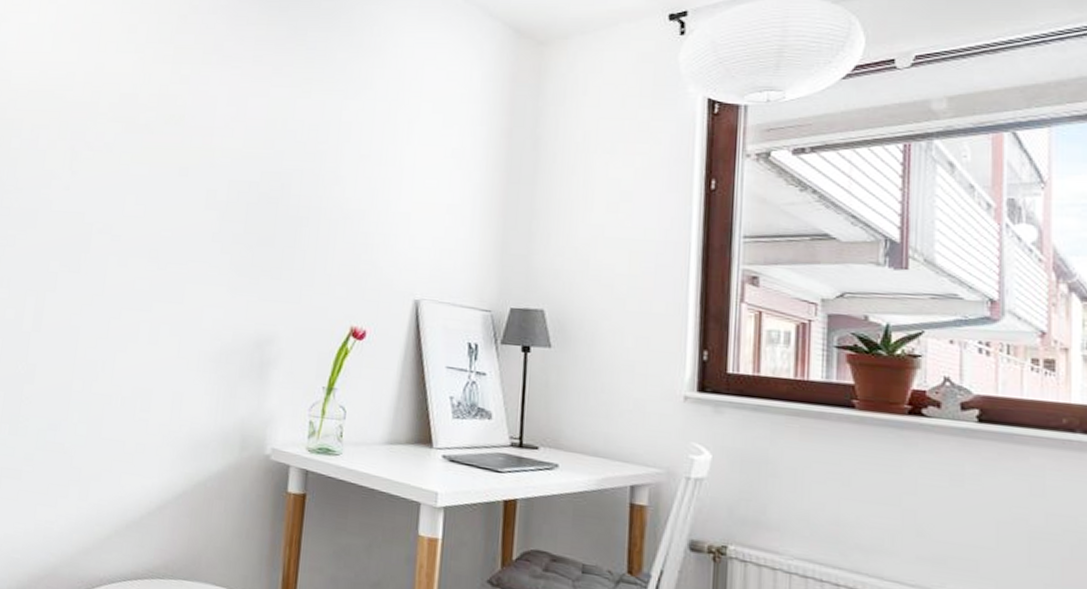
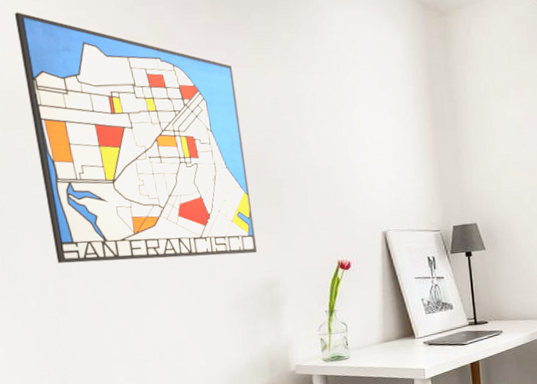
wall art: none [45,14,276,300] -> present [14,12,258,263]

